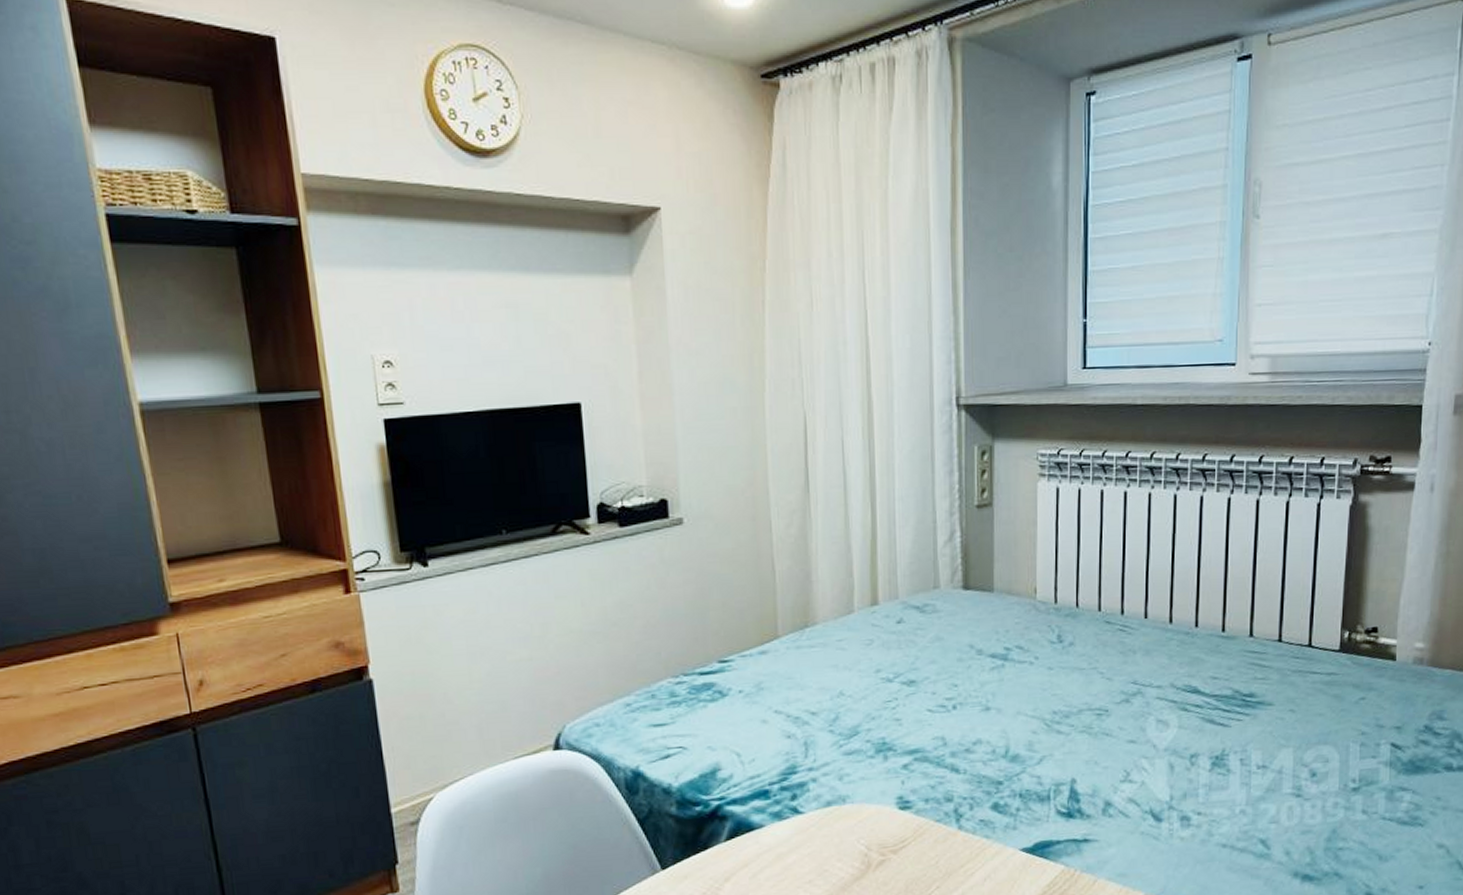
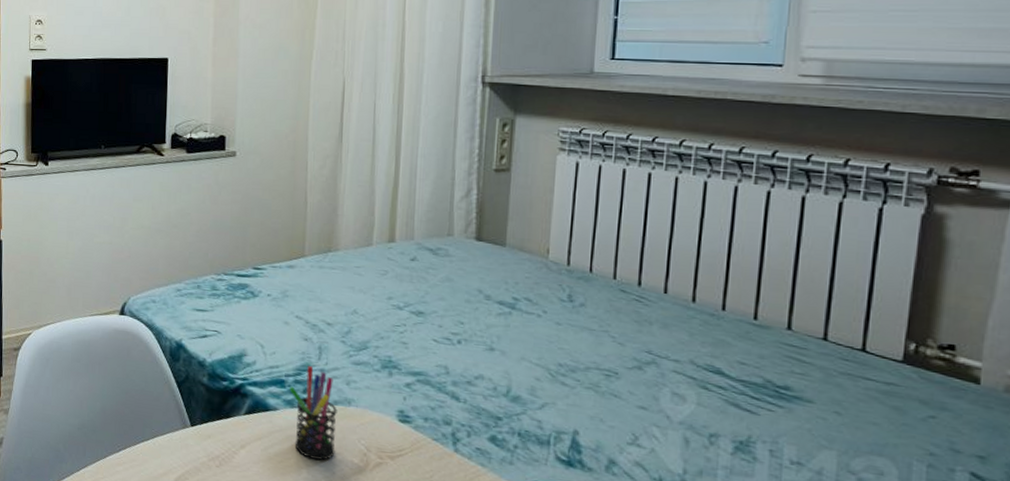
pen holder: none [775,767,833,874] -> present [289,366,337,460]

